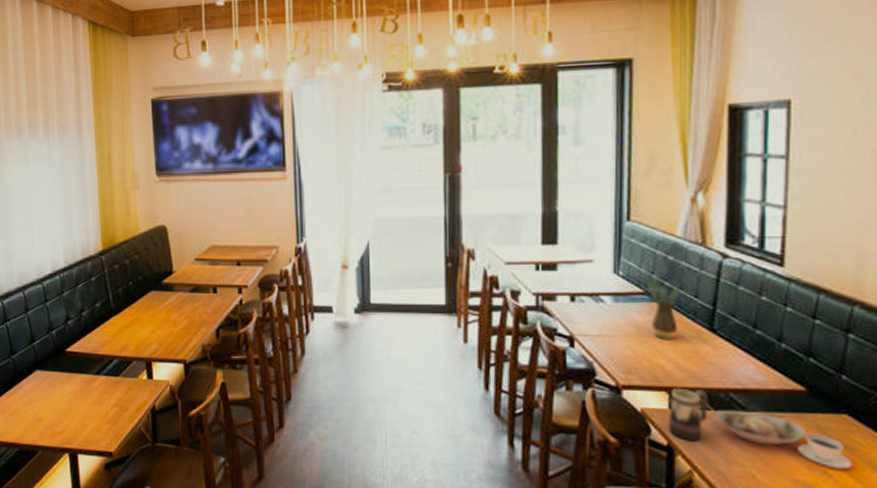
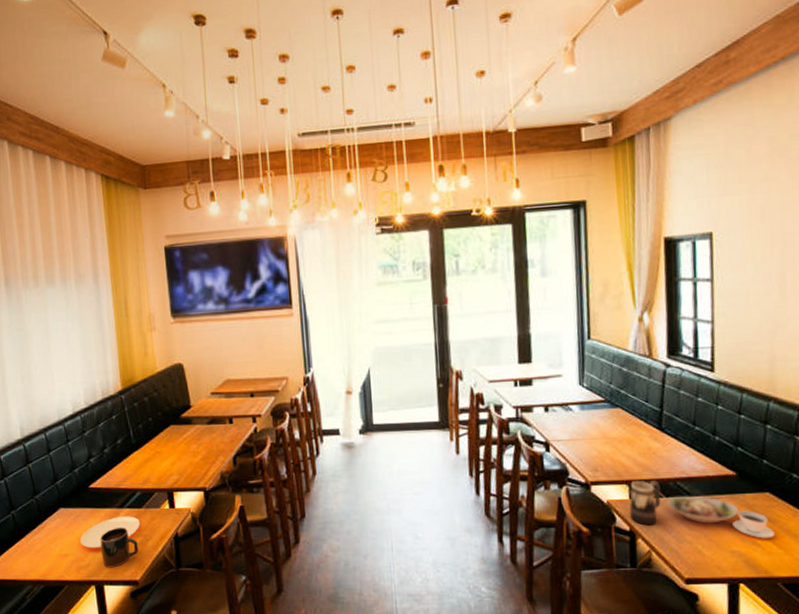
plate: none [54,383,116,415] -> present [79,516,140,549]
mug: none [75,395,114,436] -> present [100,528,138,567]
vase: present [646,276,681,341] -> none [605,385,635,441]

